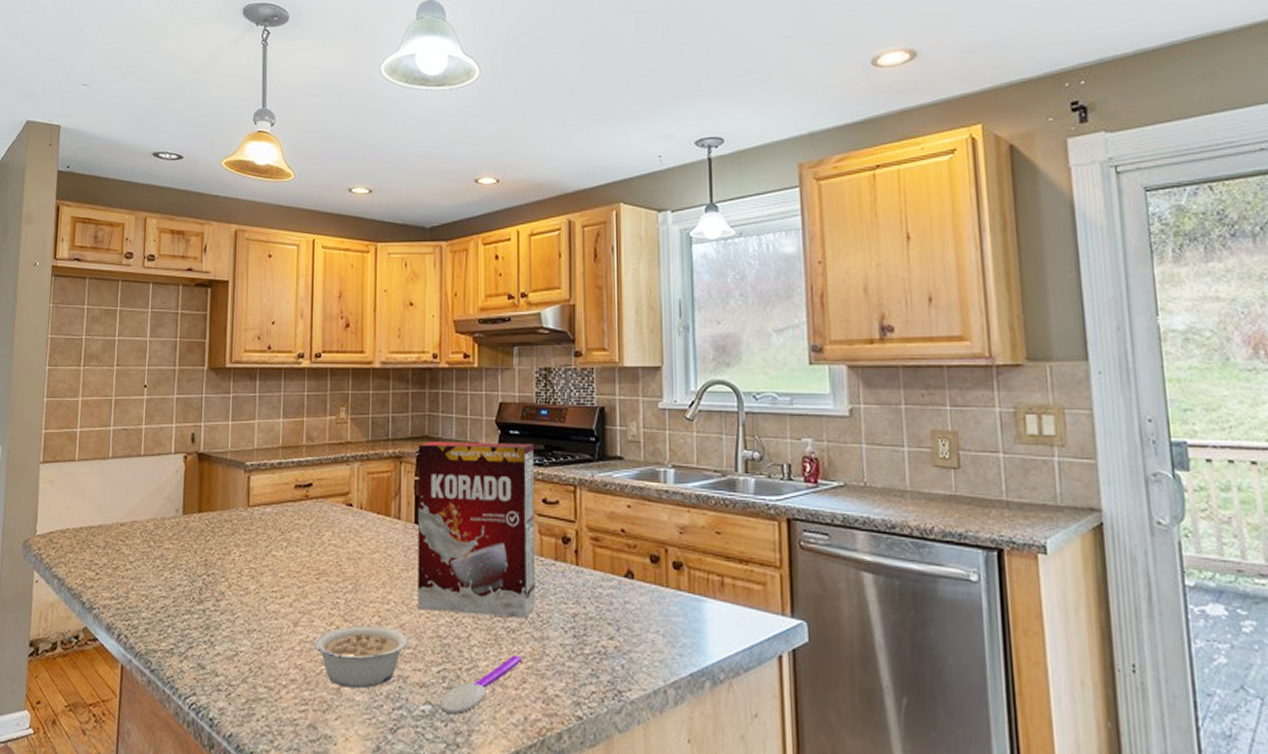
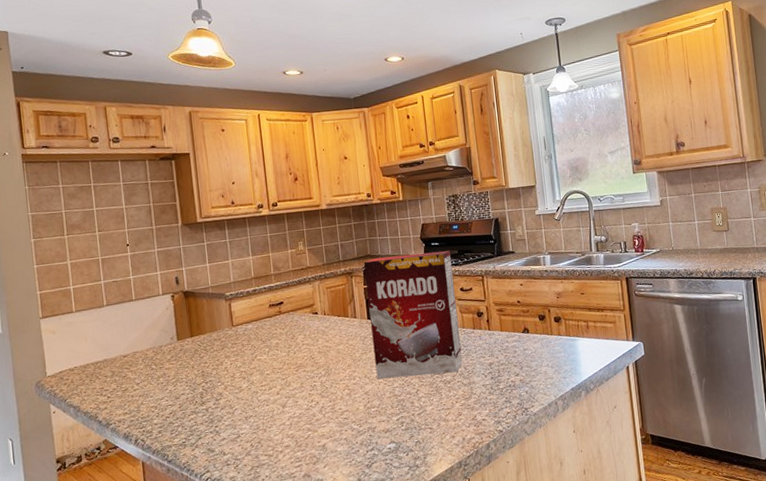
legume: present [315,625,408,689] -> none [301,396,373,444]
spoon: present [440,656,522,713] -> none [401,398,457,446]

